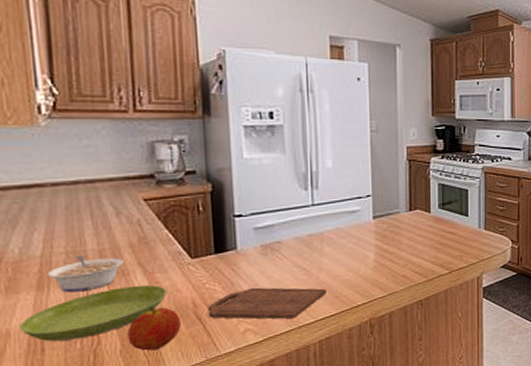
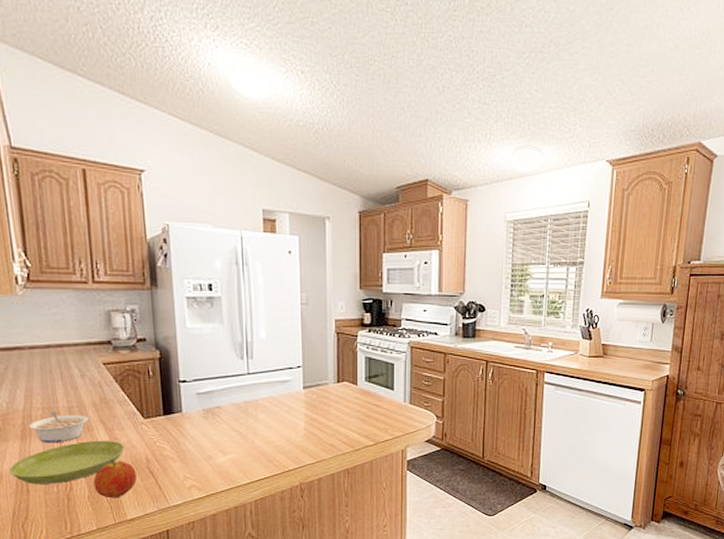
cutting board: present [207,287,326,320] -> none [158,448,261,478]

